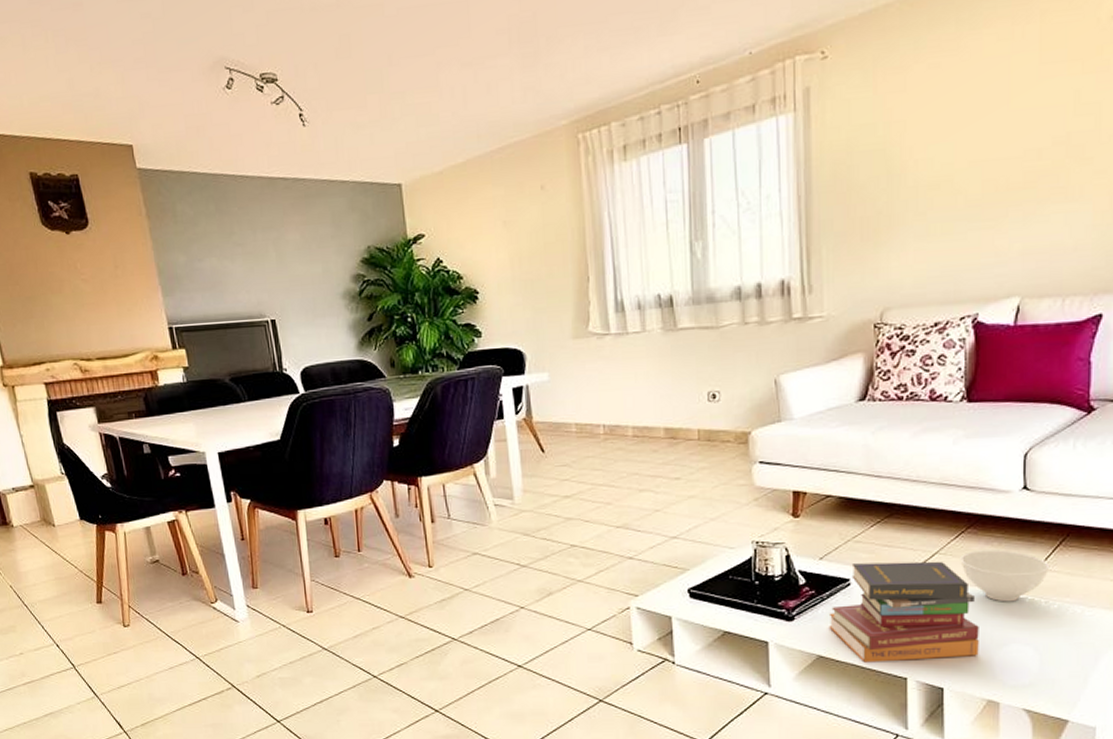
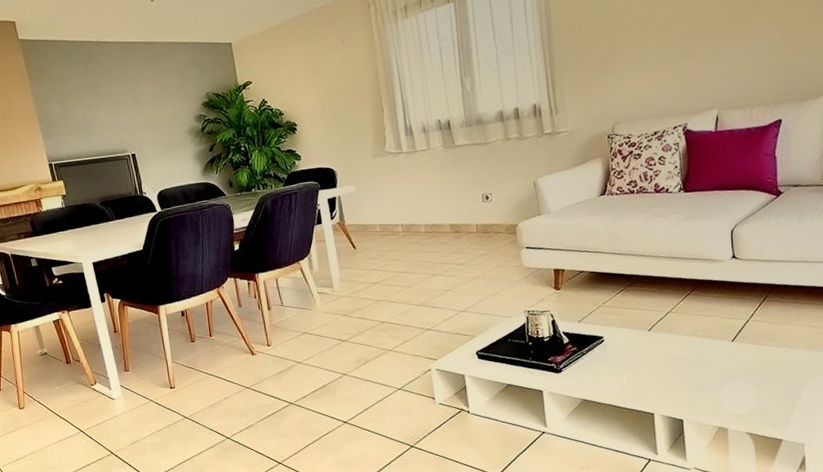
books: present [828,561,979,663] -> none [588,318,708,403]
bowl: present [960,550,1050,602] -> none [688,307,758,348]

